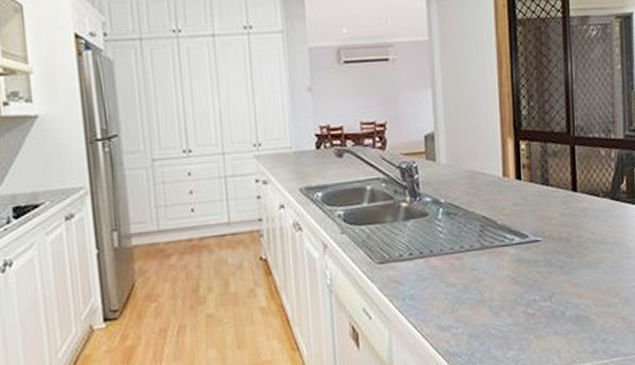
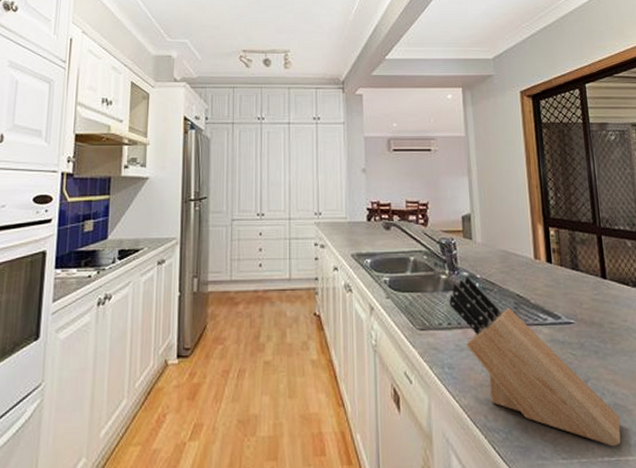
knife block: none [410,202,581,356] -> present [449,276,621,447]

